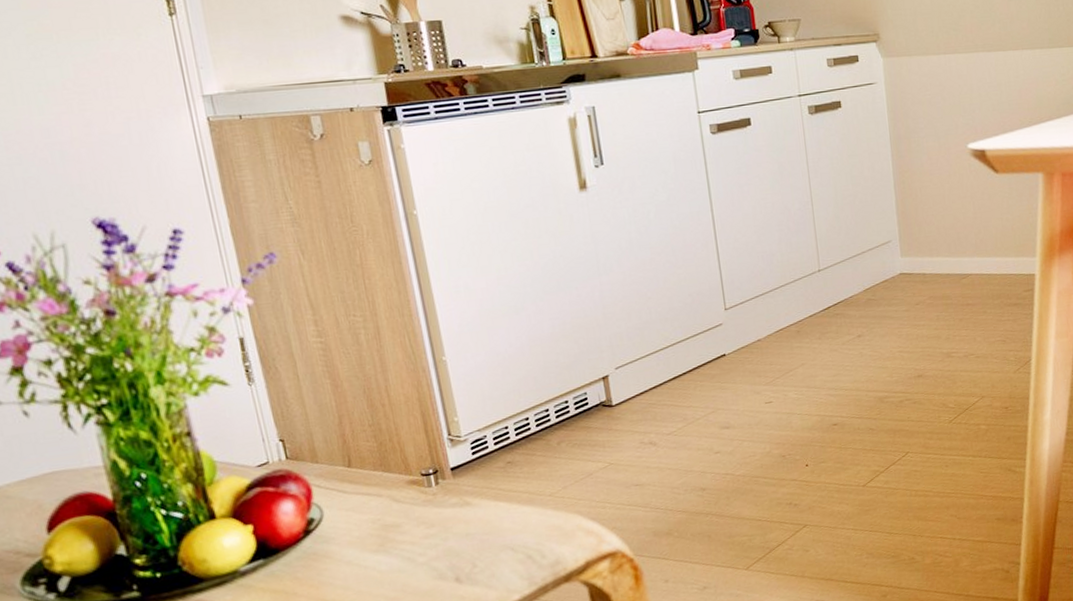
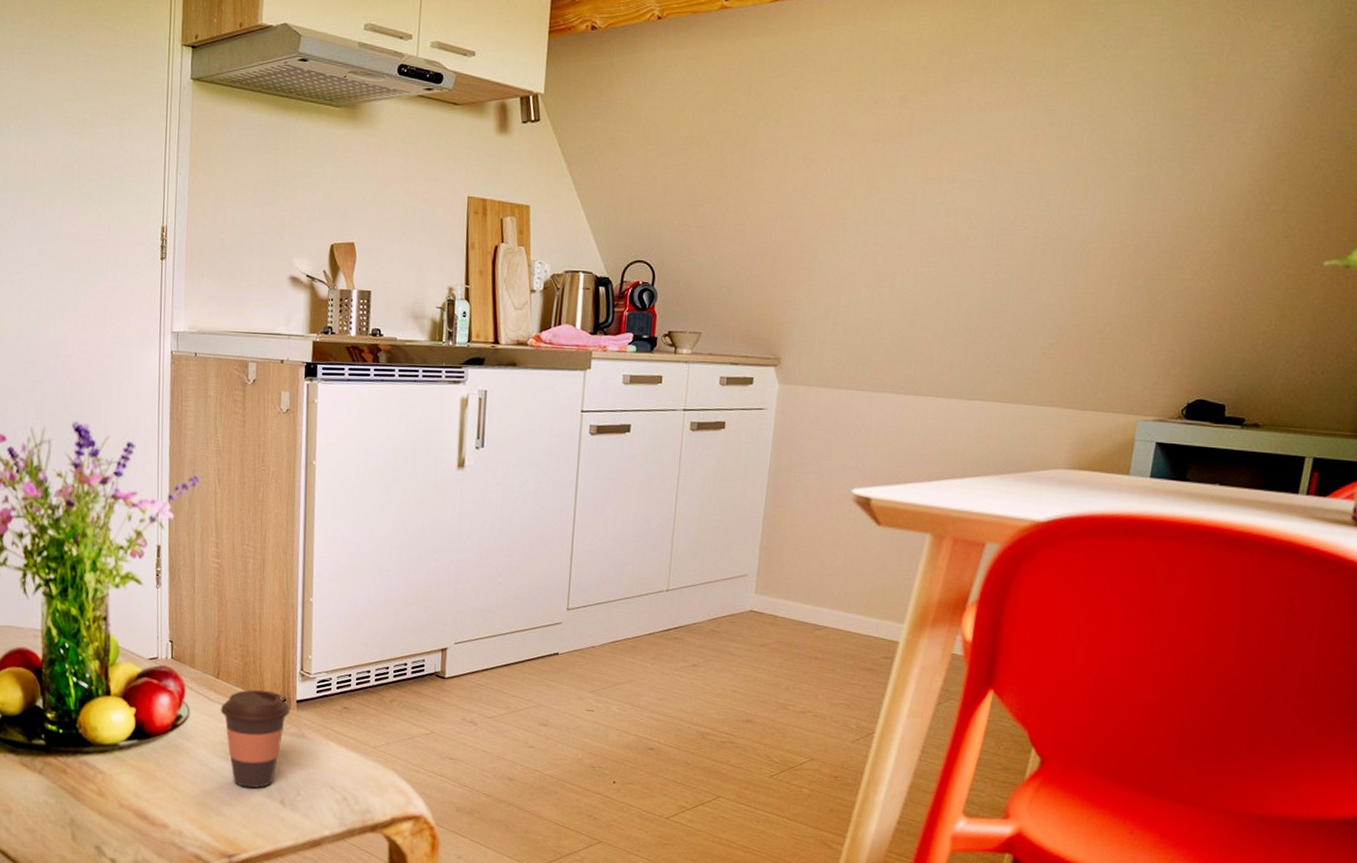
coffee cup: none [360,466,446,577] -> present [220,689,290,789]

